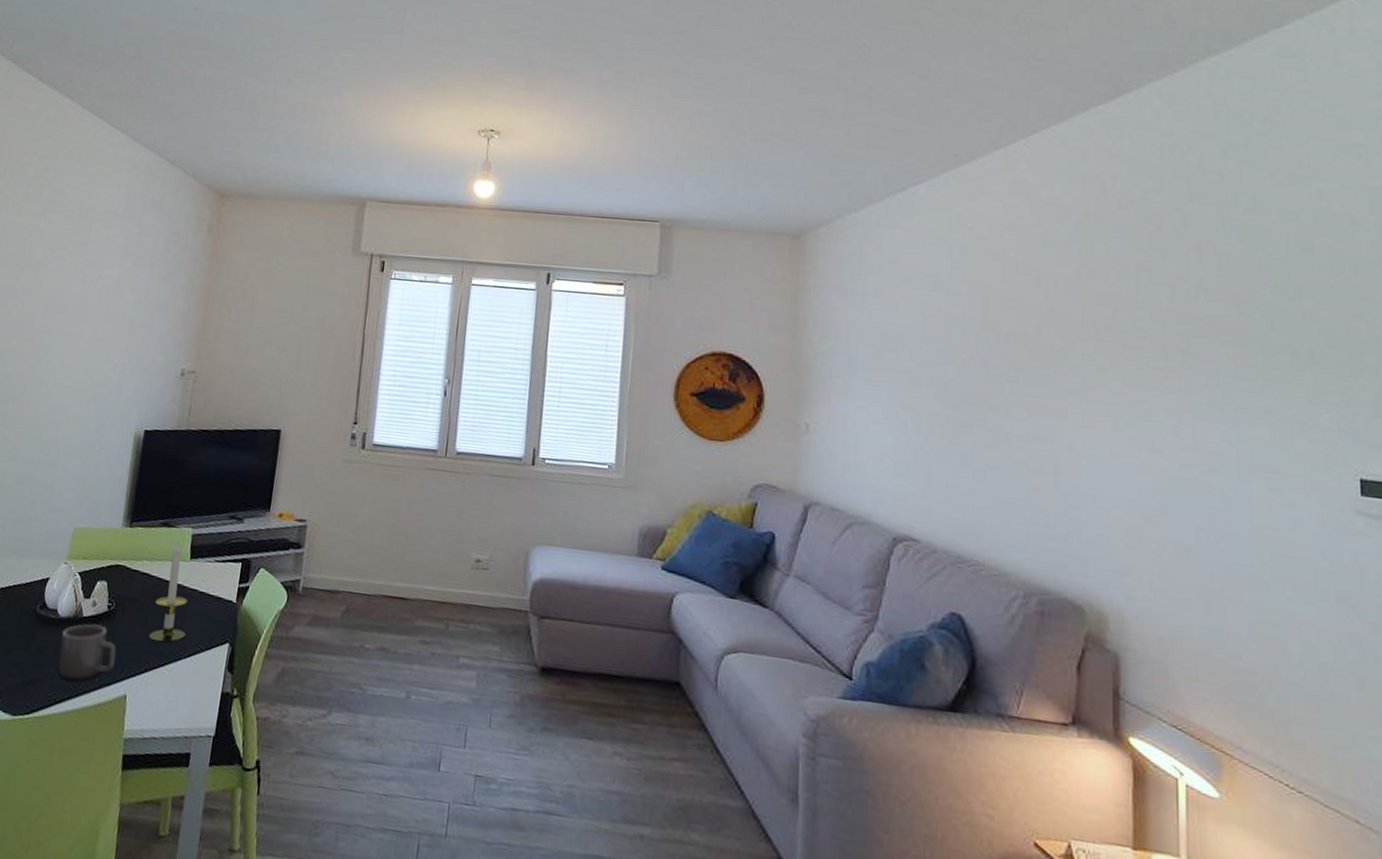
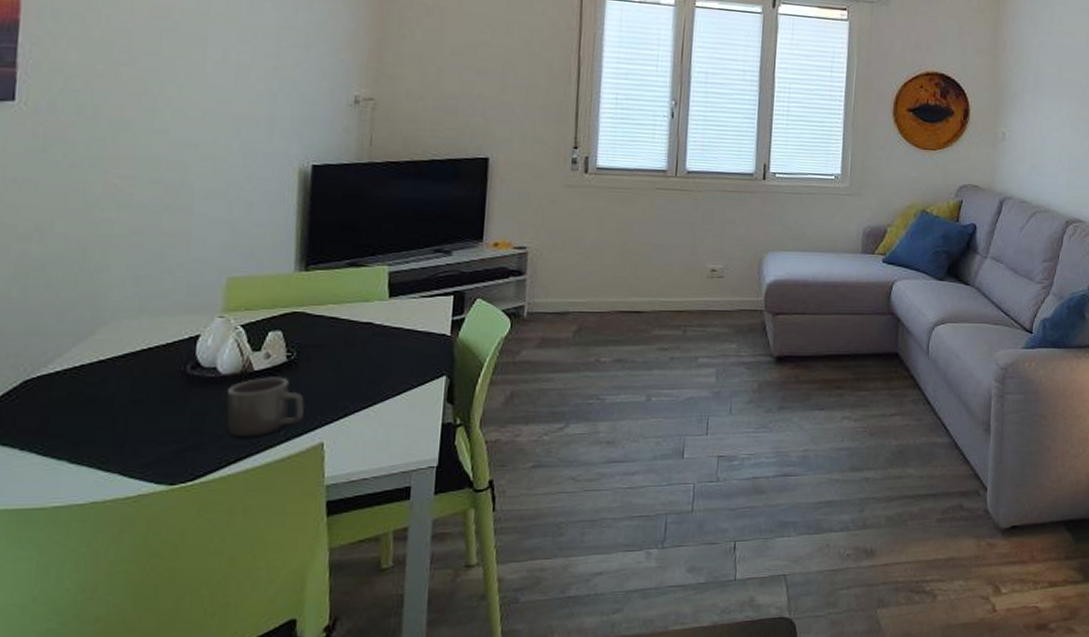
candle: present [149,540,188,643] -> none [345,279,393,385]

